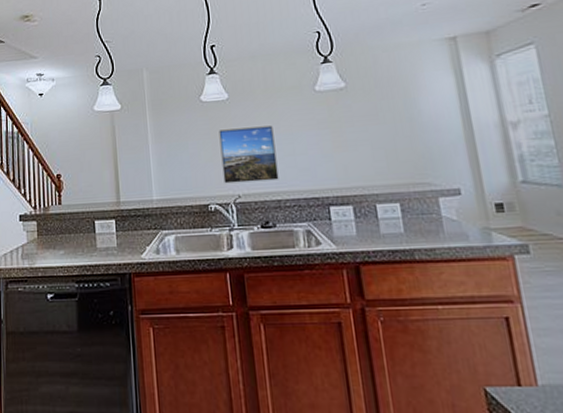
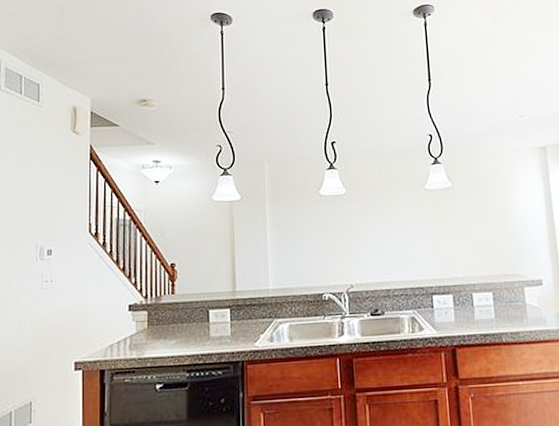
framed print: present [218,125,279,184] -> none [335,220,389,274]

